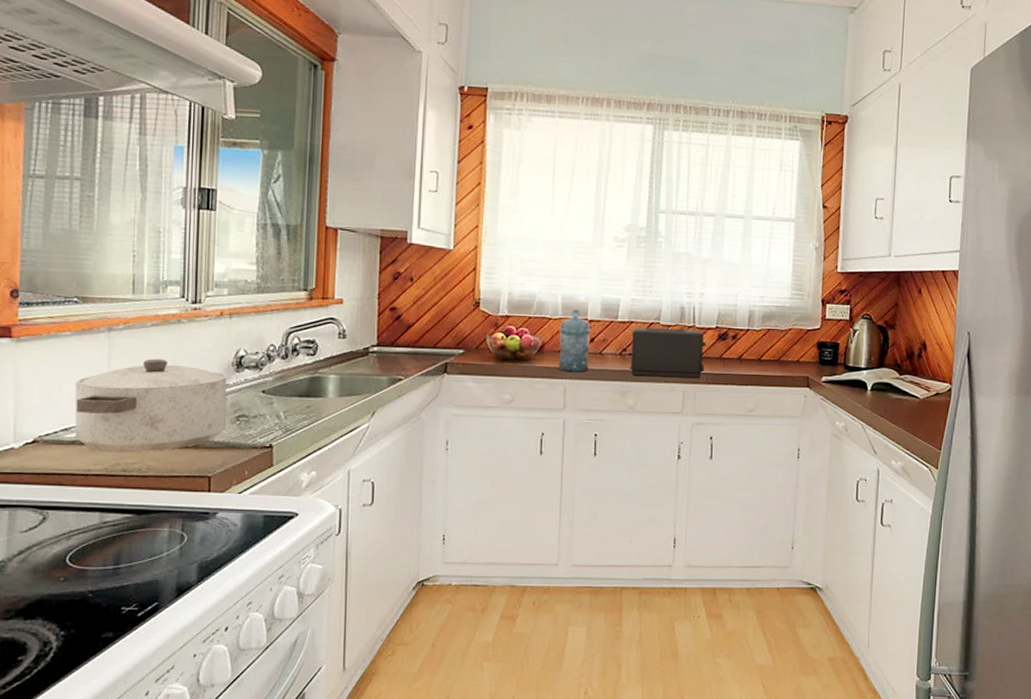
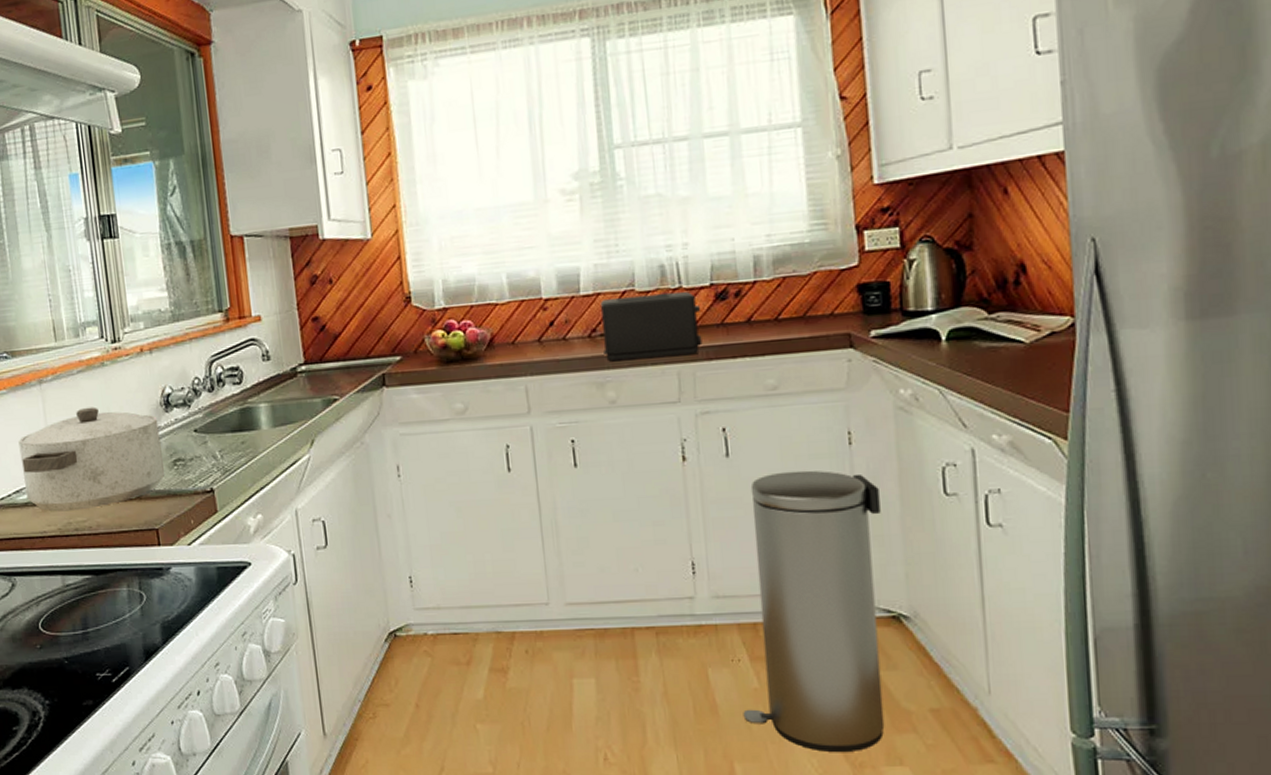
canister: present [559,308,591,373] -> none [509,287,552,367]
pedal bin: none [696,474,814,689] -> present [743,470,885,752]

